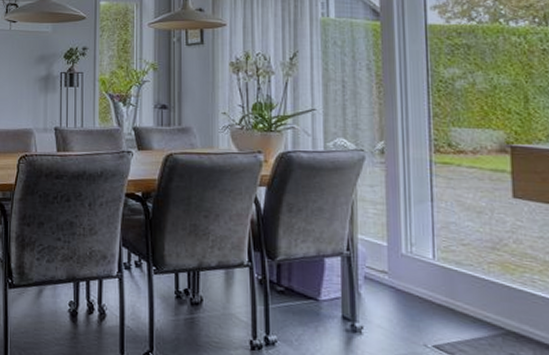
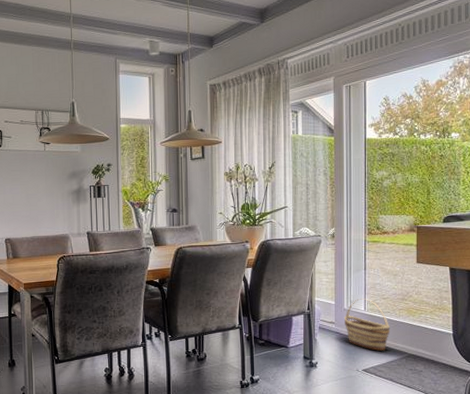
basket: none [401,241,476,321] -> present [343,298,390,351]

